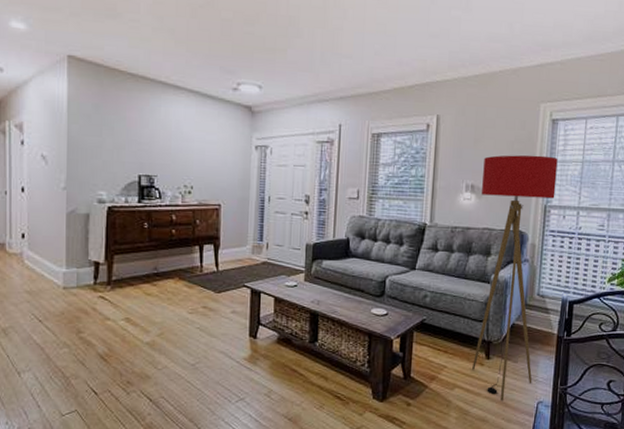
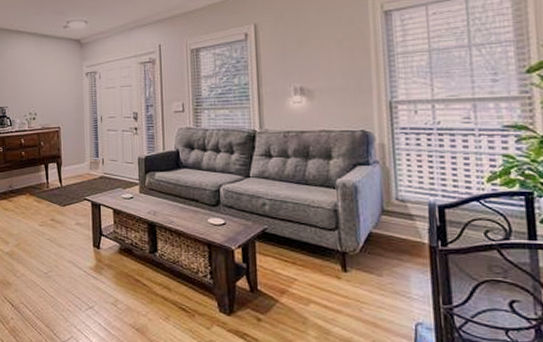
floor lamp: present [472,155,558,401] -> none [311,49,405,321]

